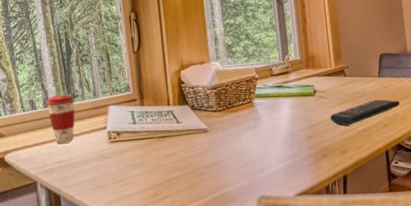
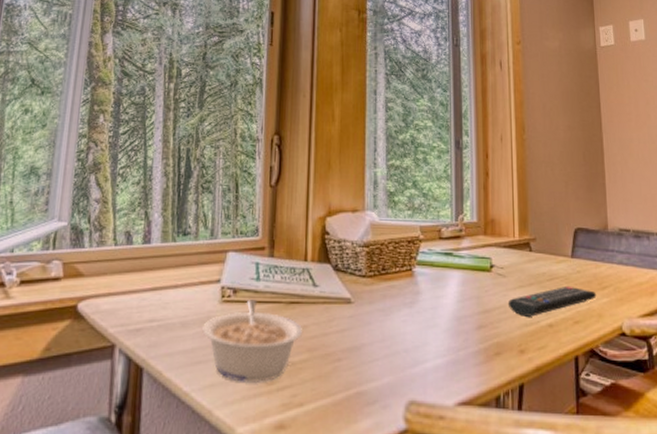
coffee cup: present [46,94,75,144] -> none [147,229,185,296]
legume: none [98,137,174,198] -> present [202,298,303,384]

